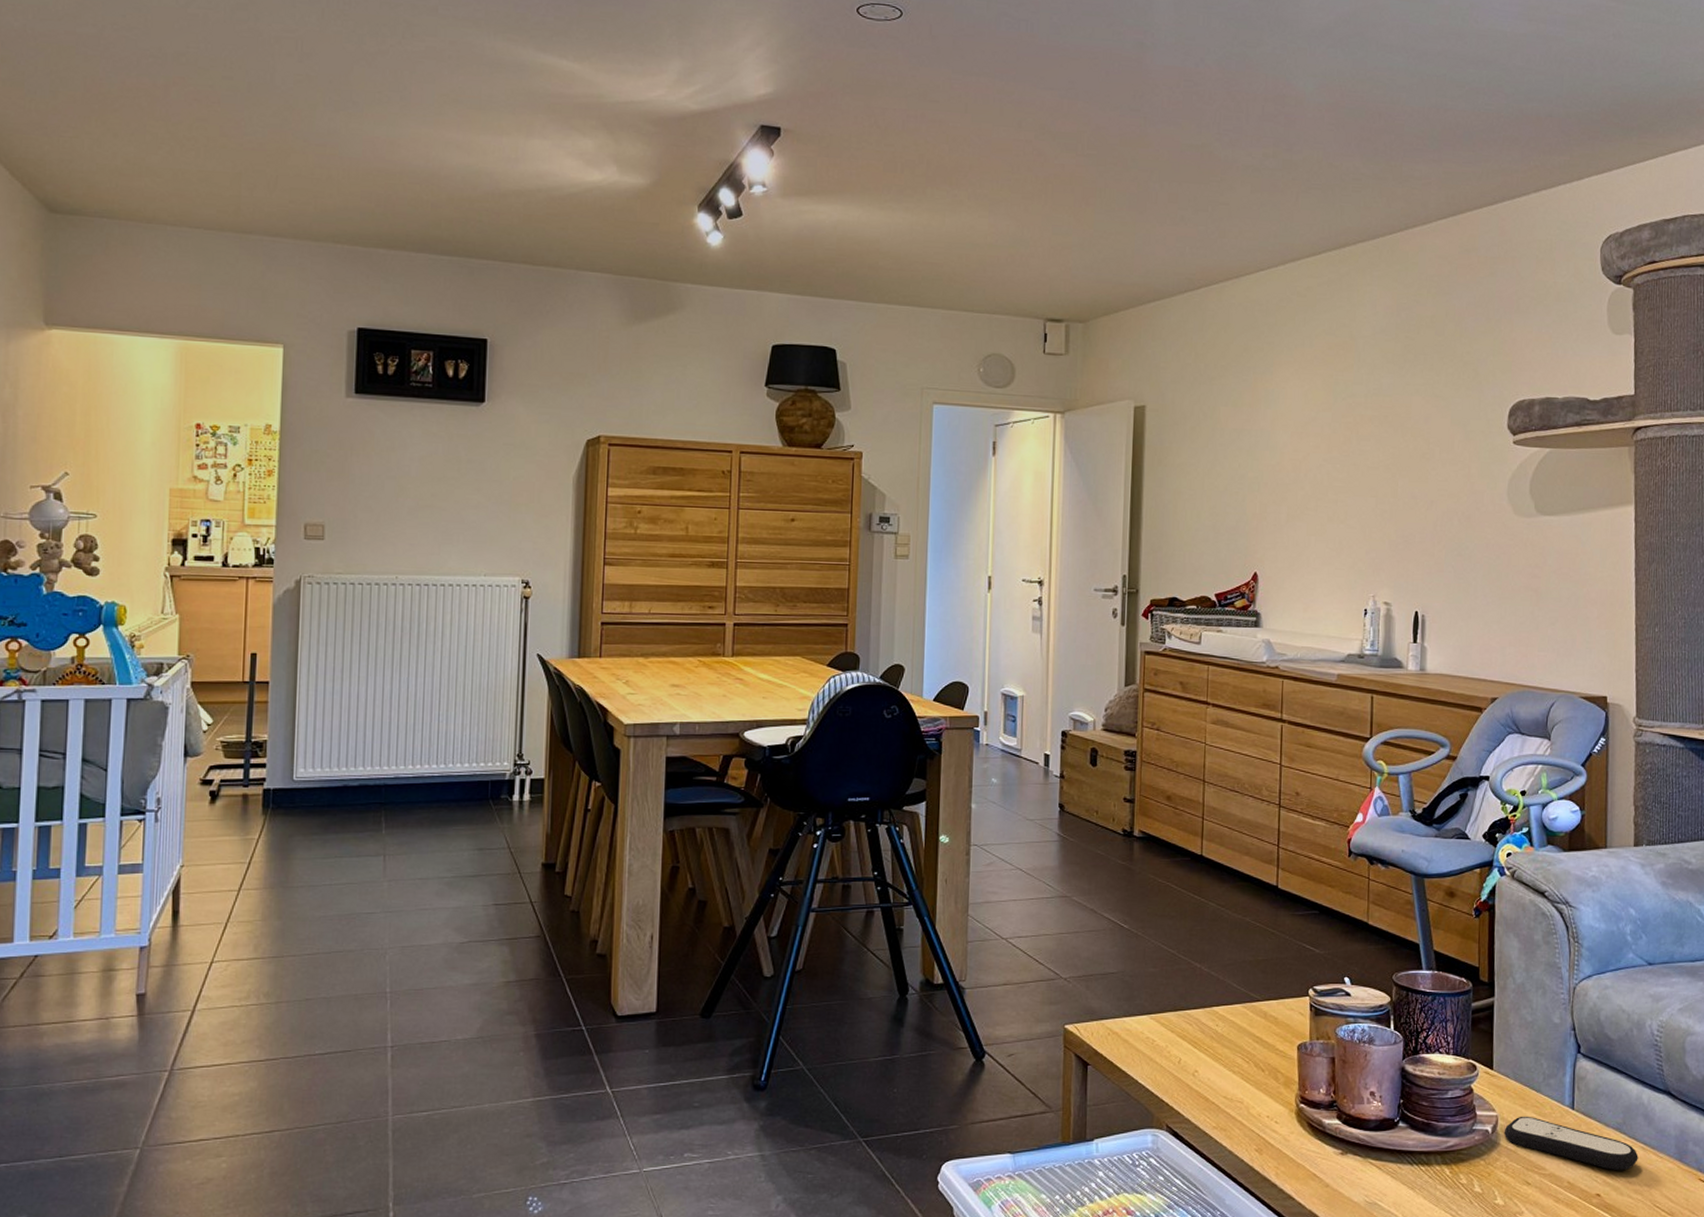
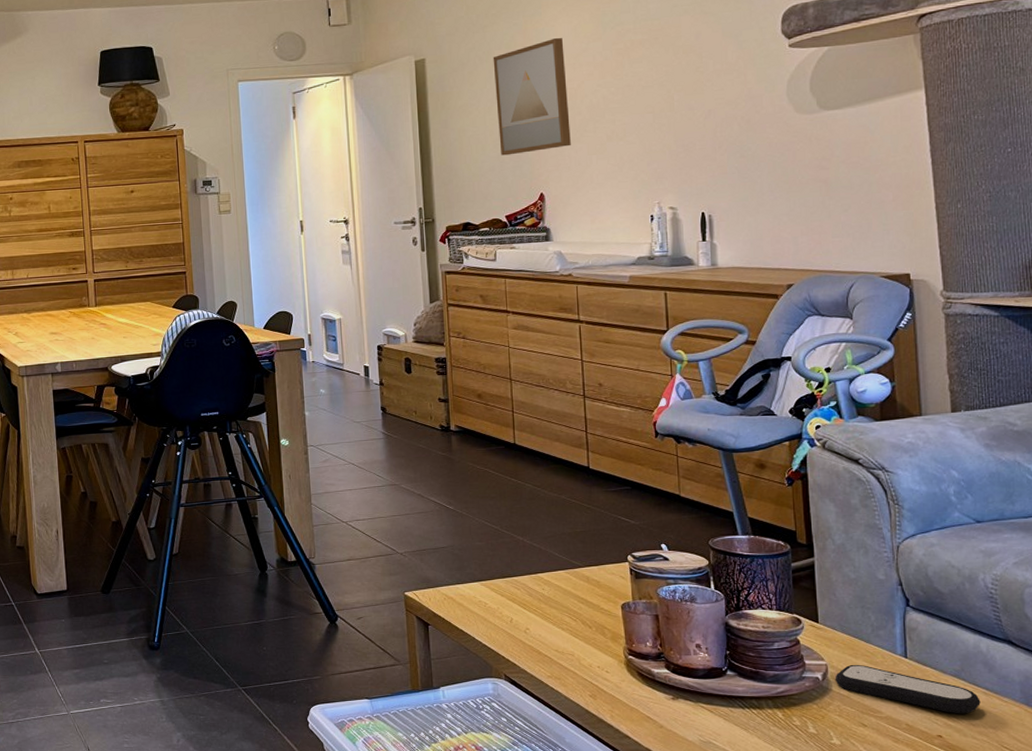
wall art: none [1216,401,1293,526] -> present [493,37,571,156]

